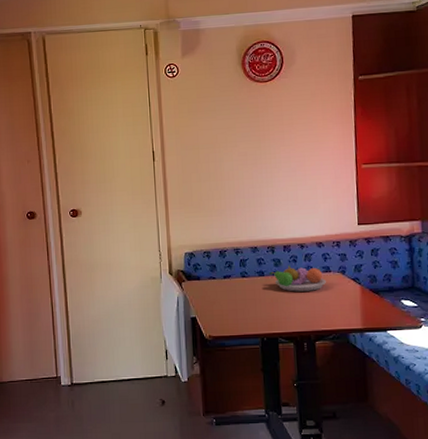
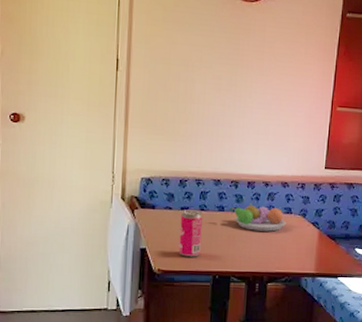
beverage can: none [224,277,247,322] -> present [178,210,203,257]

